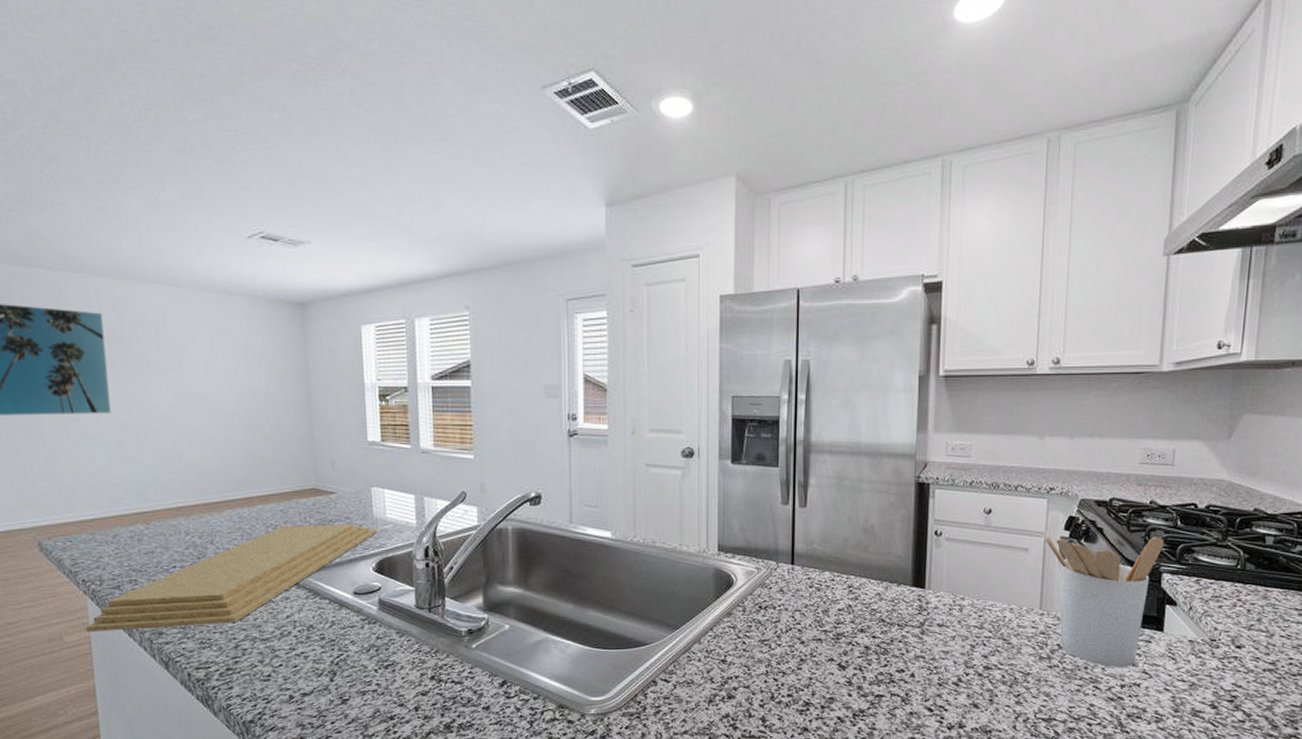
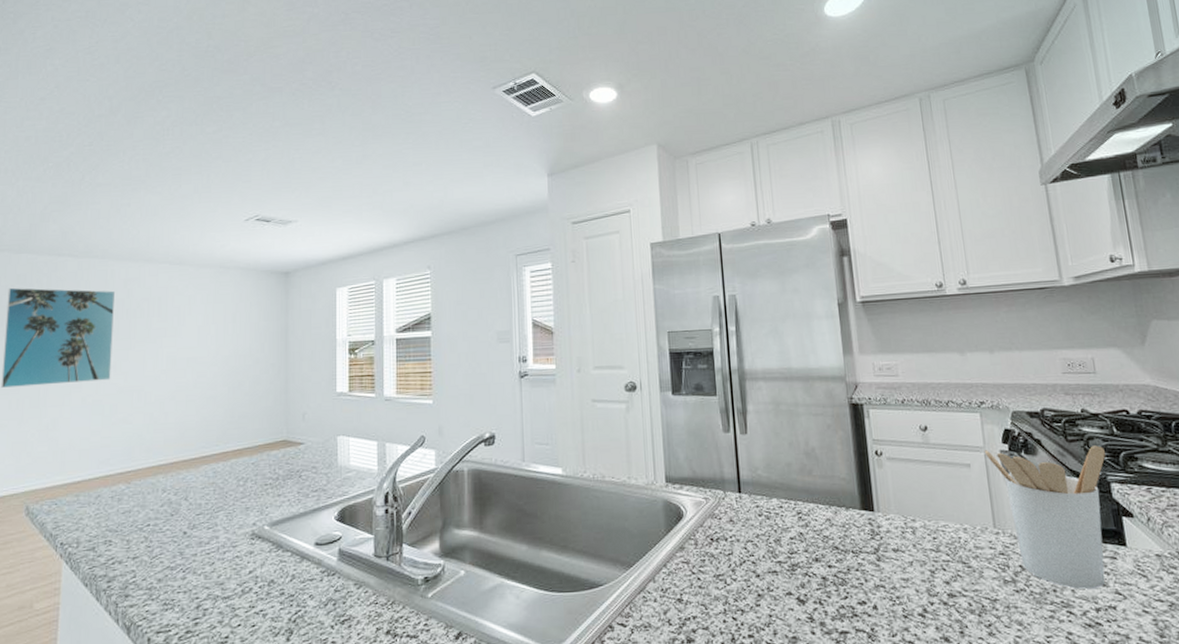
cutting board: present [85,523,377,632] -> none [56,473,340,598]

